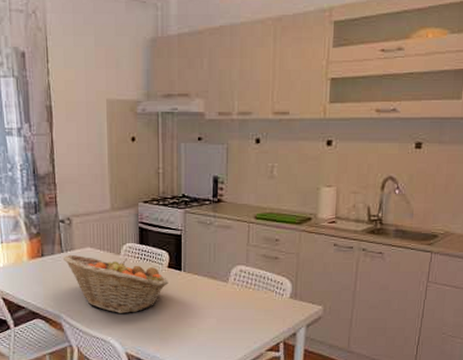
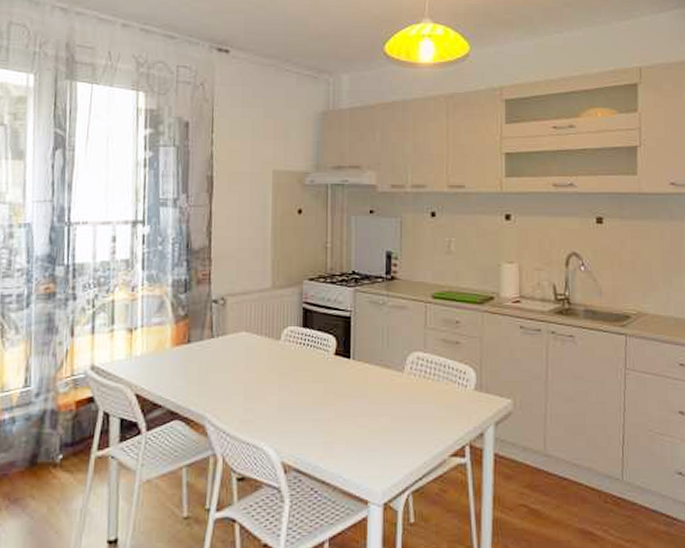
fruit basket: present [63,254,169,313] -> none [213,340,335,412]

